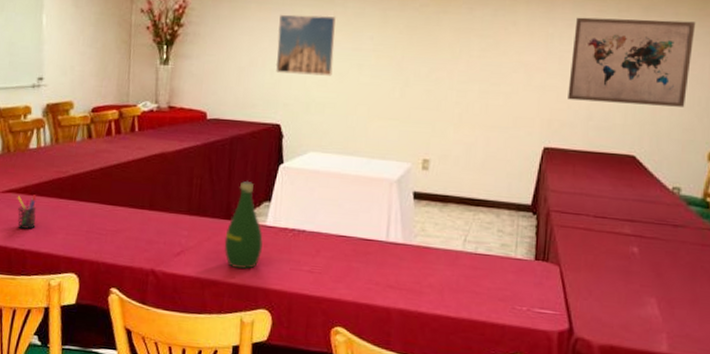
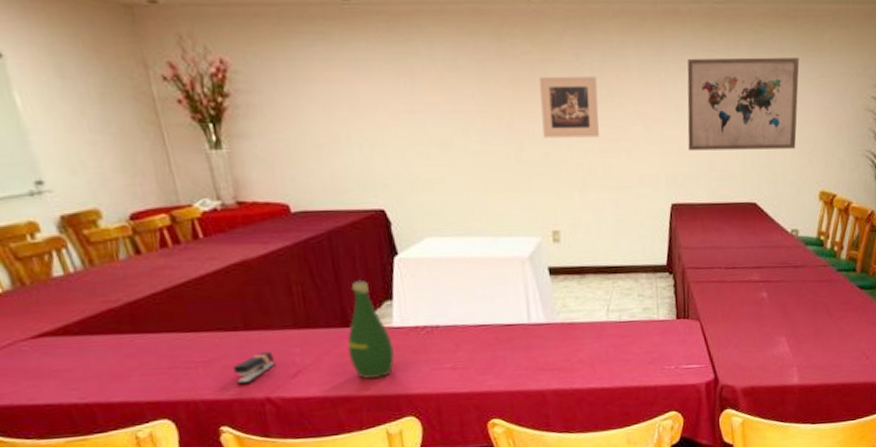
pen holder: present [17,195,37,229] -> none [56,334,95,379]
stapler: none [131,229,166,256] -> present [233,351,276,385]
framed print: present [275,14,336,76] -> none [355,71,434,147]
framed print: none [428,25,485,80] -> present [538,76,599,138]

